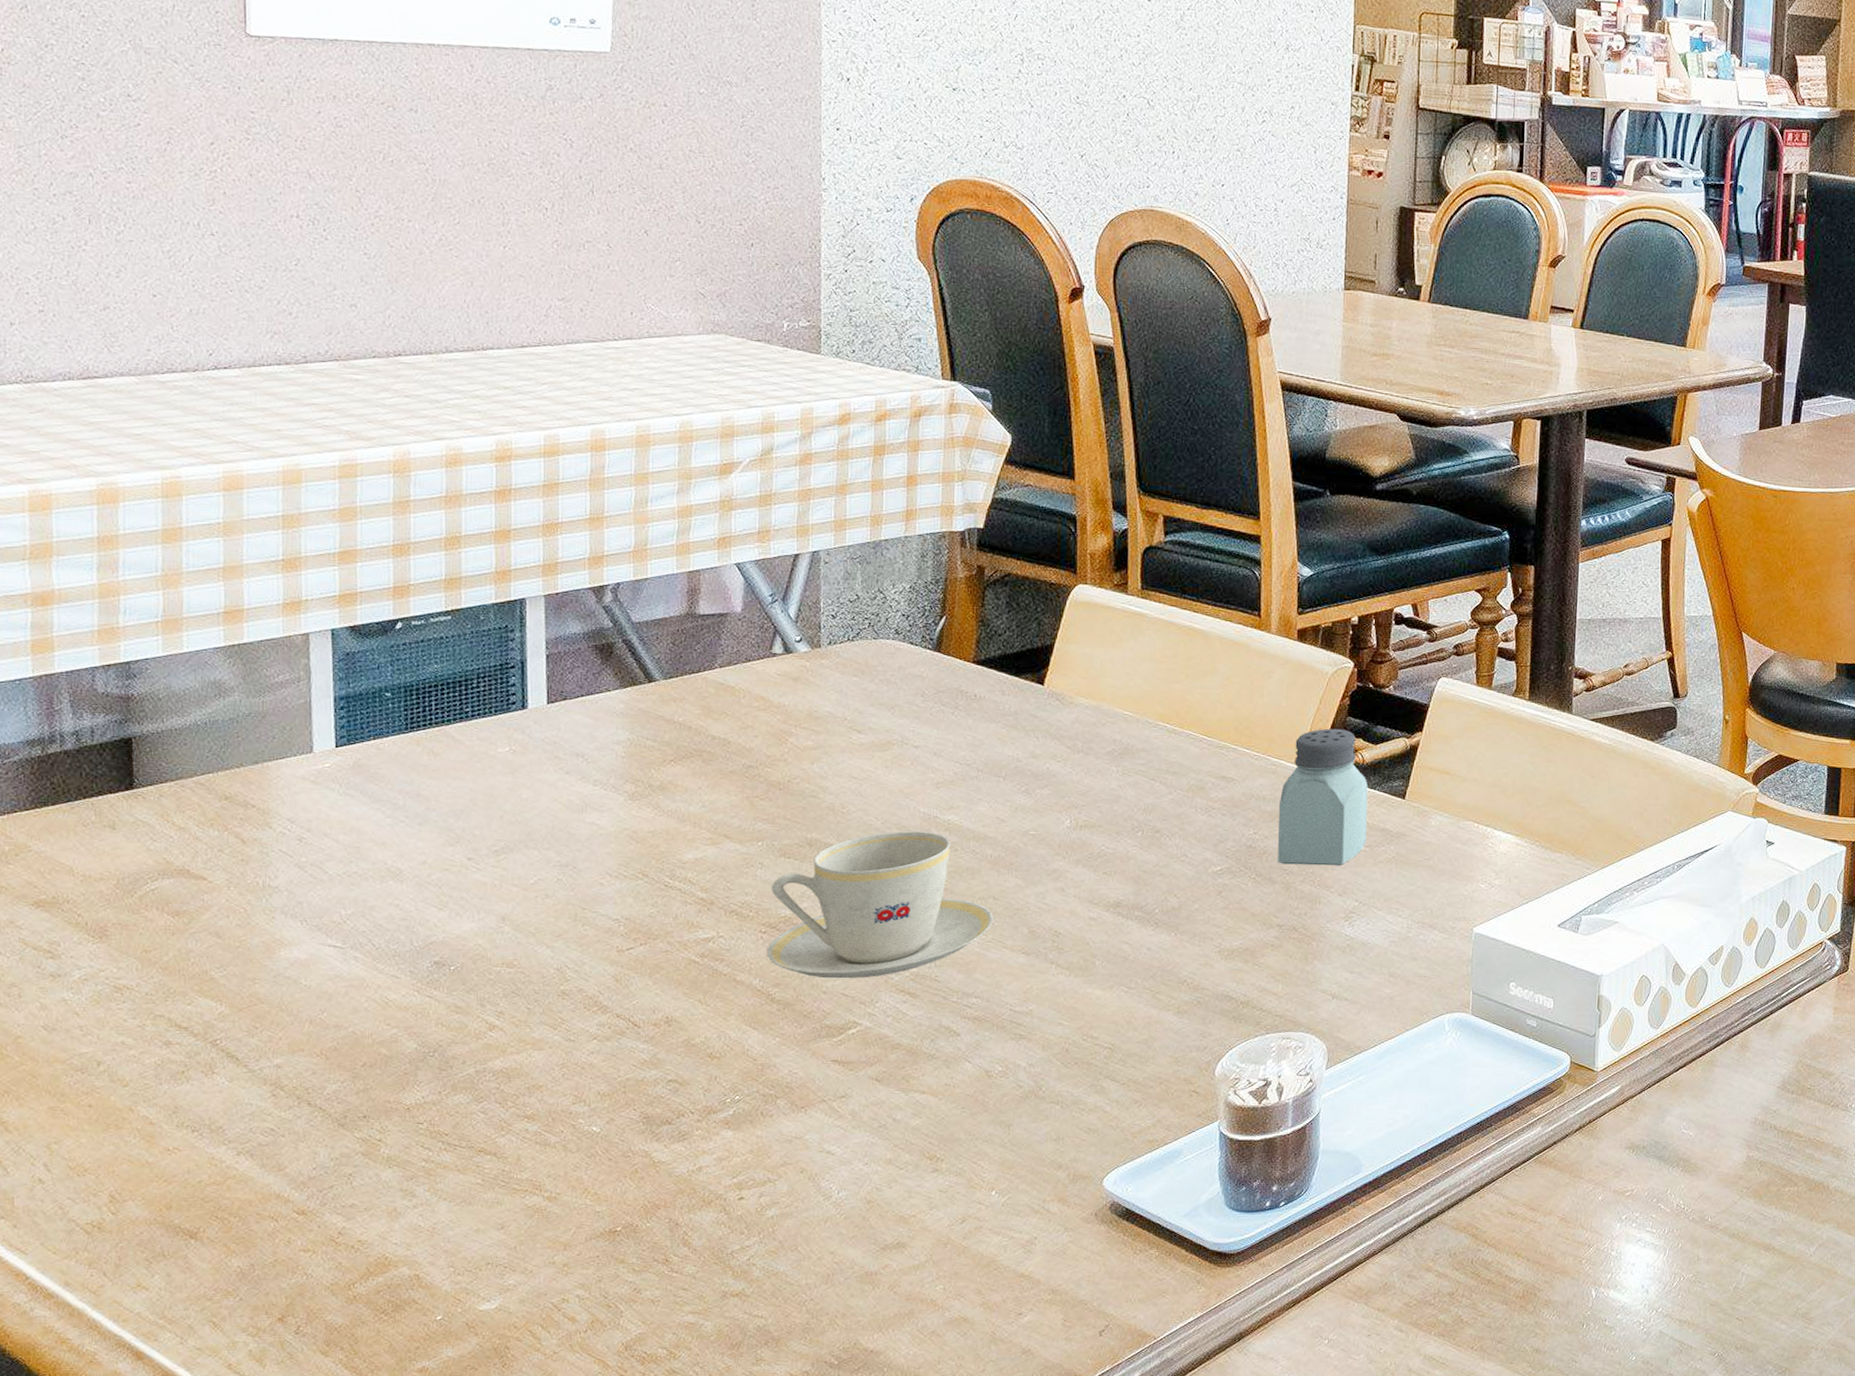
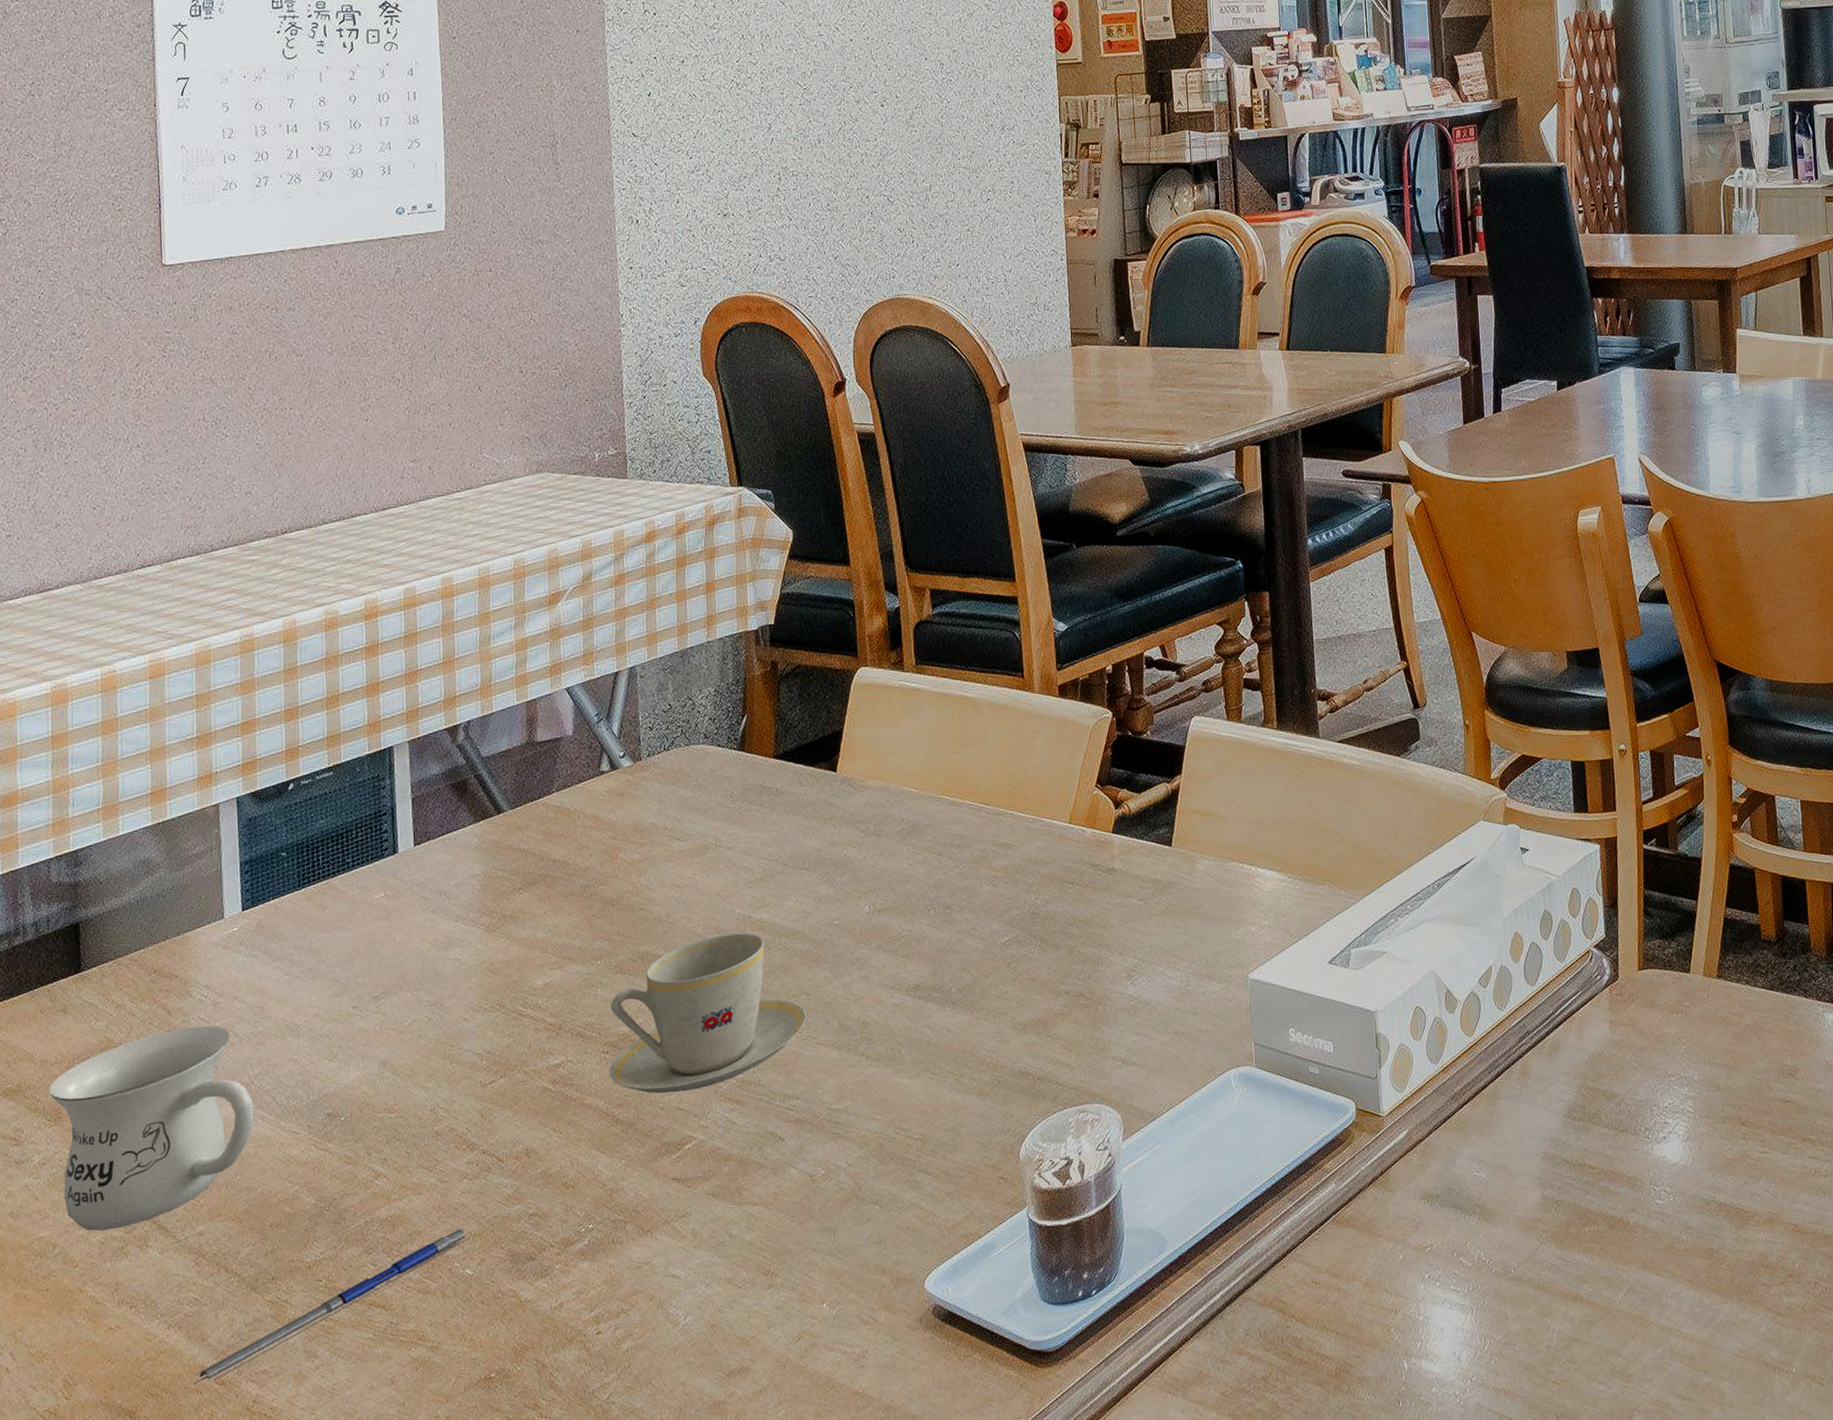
mug: none [93,859,346,1054] -> present [49,1026,255,1231]
pen: none [267,1087,598,1211] -> present [194,1229,470,1384]
saltshaker: present [1278,728,1368,866] -> none [1055,781,1140,928]

